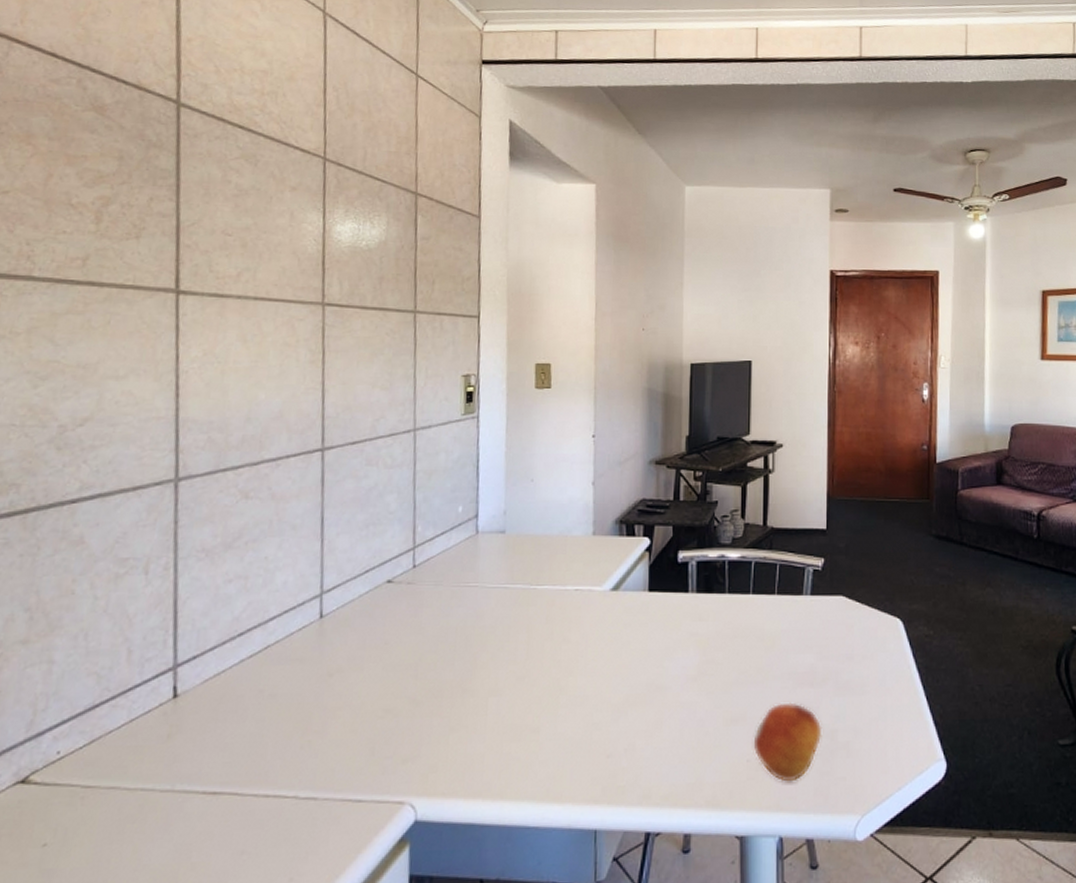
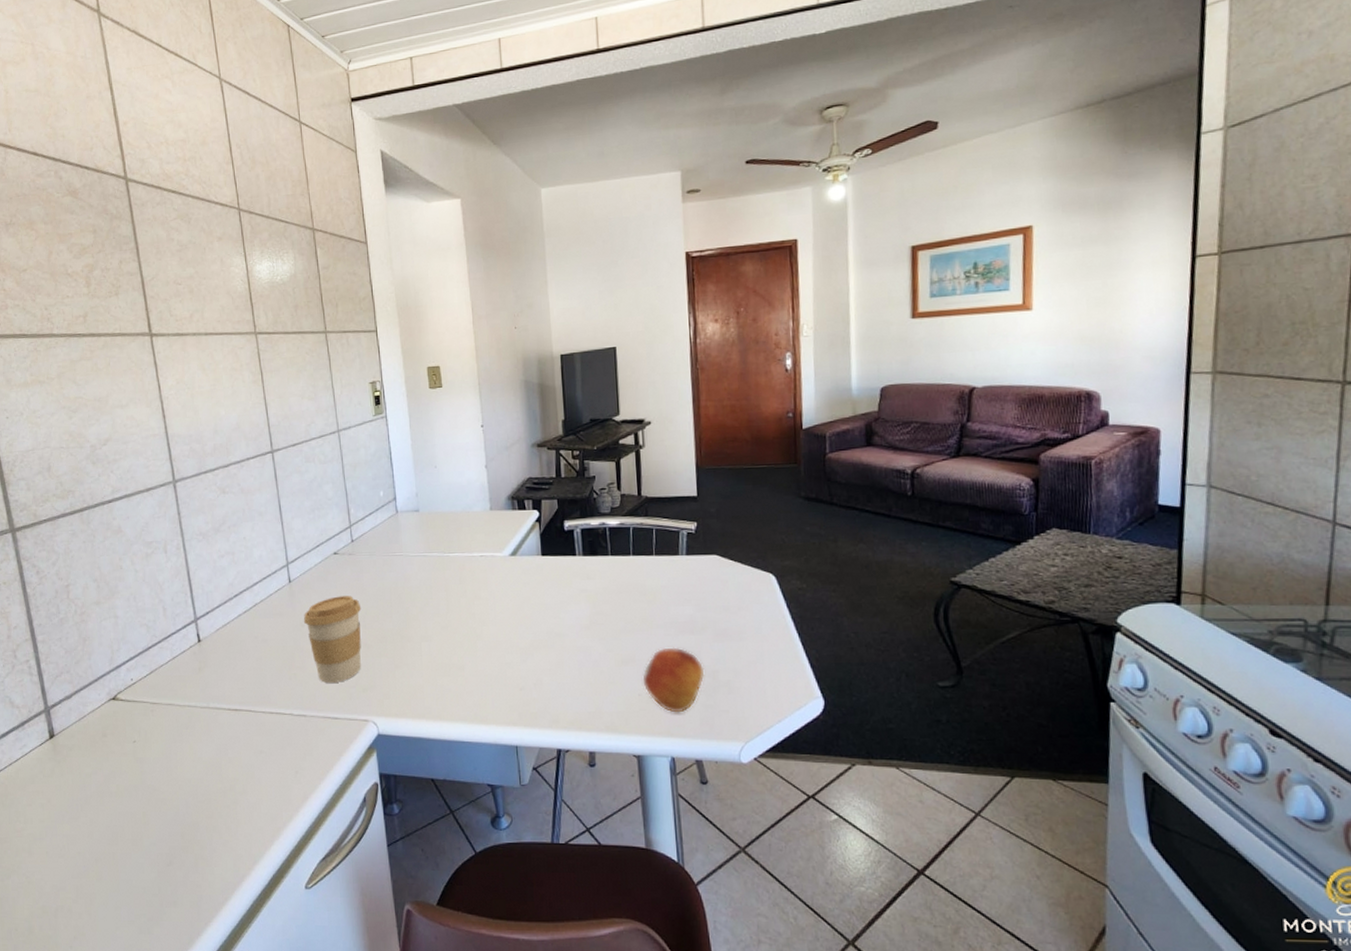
coffee cup: none [333,636,415,752] -> present [304,596,362,683]

